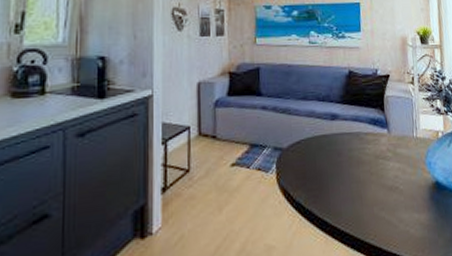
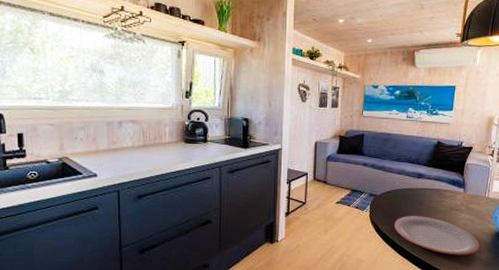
plate: none [309,171,418,222] -> present [394,216,479,255]

